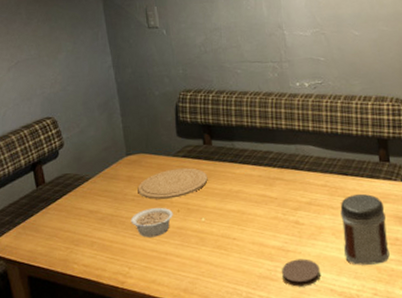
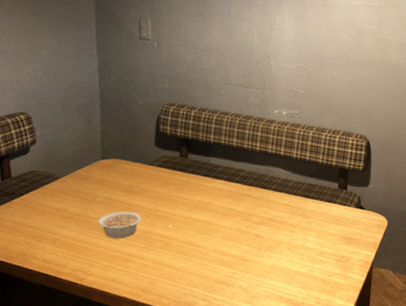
plate: present [138,168,208,200] -> none [108,176,180,204]
coaster: present [282,258,320,287] -> none [238,268,273,293]
jar: present [340,193,390,265] -> none [296,215,337,277]

